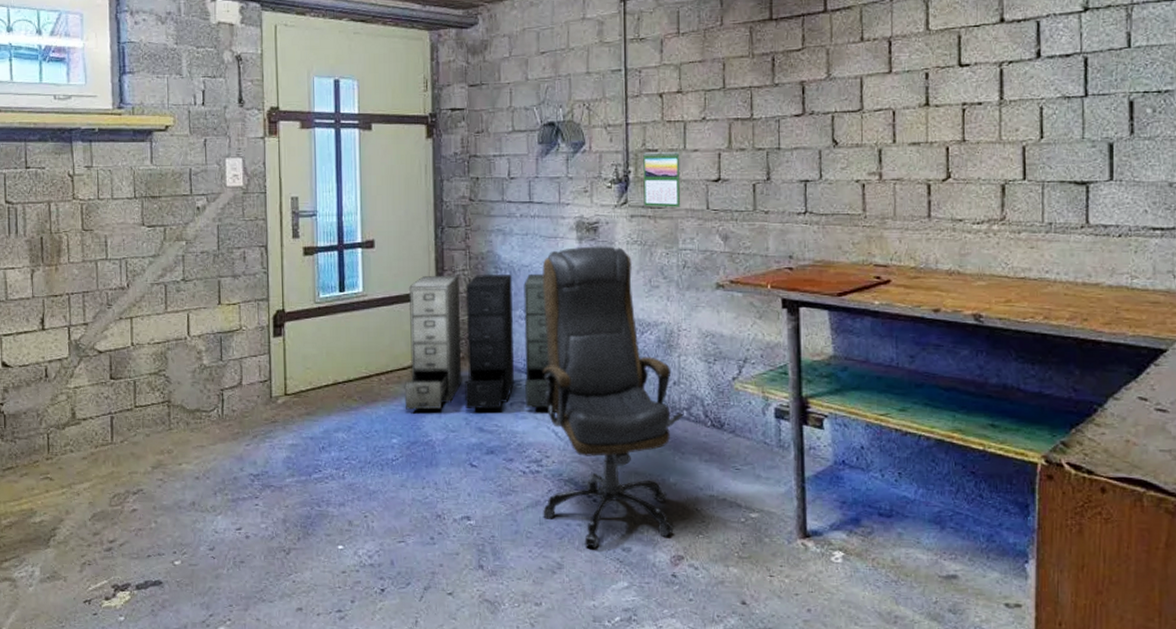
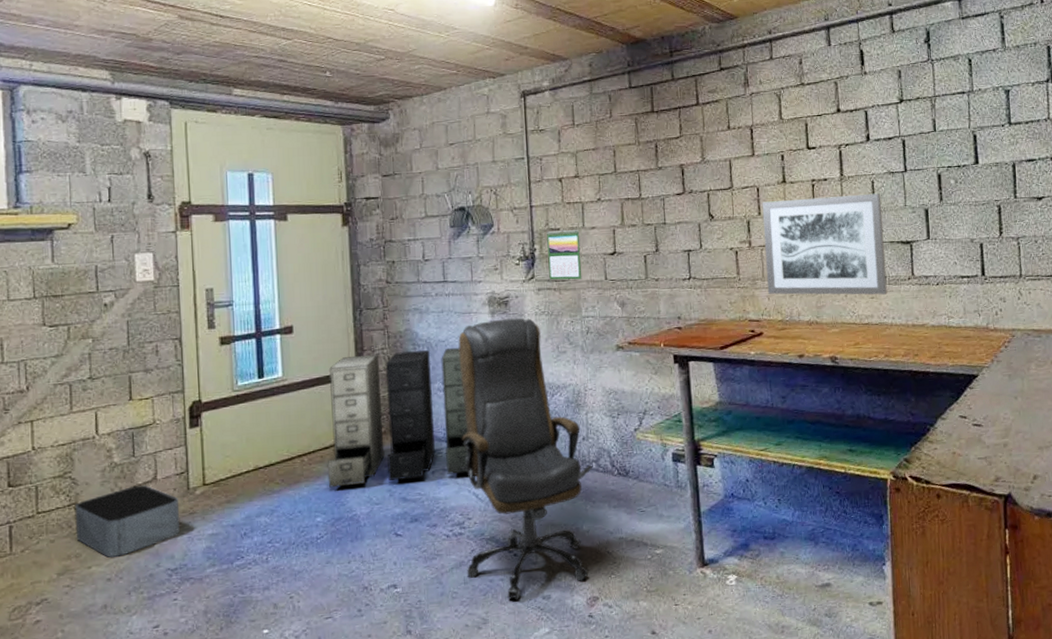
storage bin: none [168,389,263,457] -> present [74,484,181,558]
wall art: none [898,122,1052,245] -> present [762,193,888,295]

